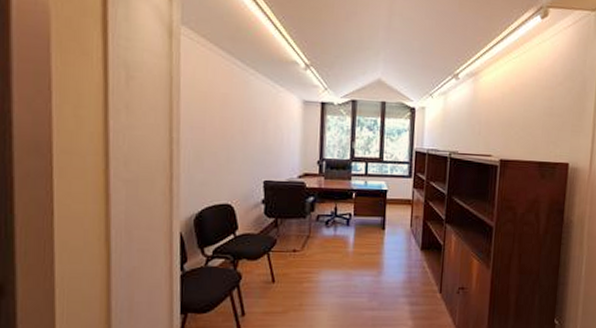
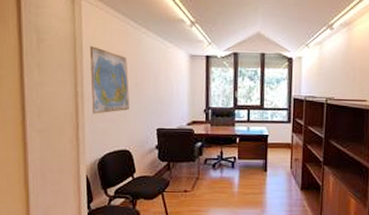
world map: none [188,87,233,164] -> present [89,46,129,114]

